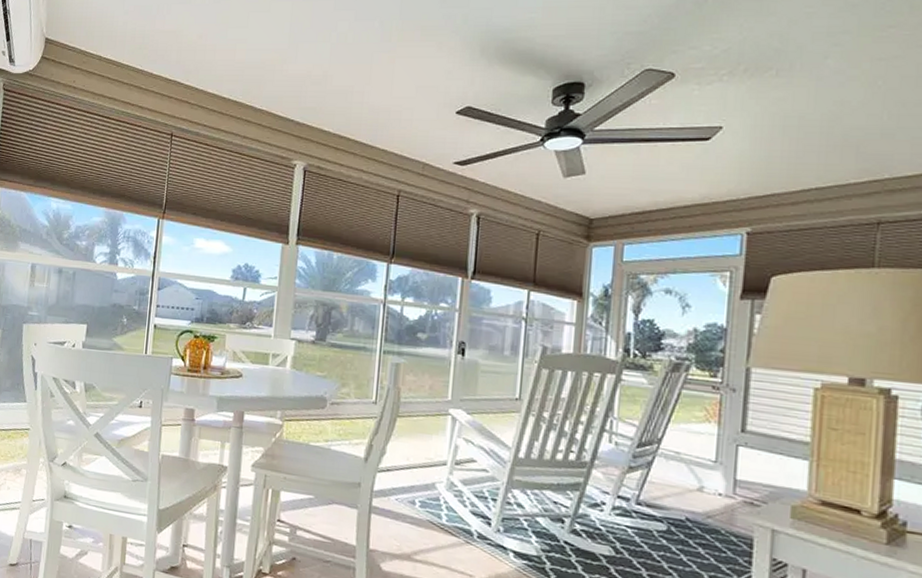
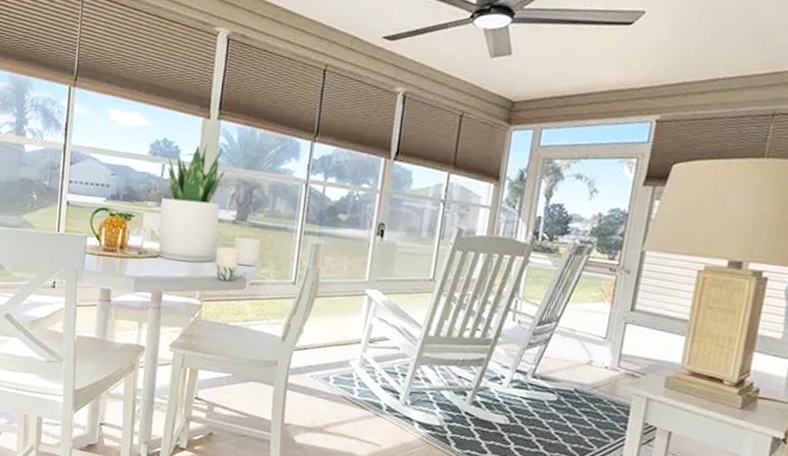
planter: none [240,267,304,383] -> present [158,142,225,263]
mug: none [296,366,320,401] -> present [215,246,241,281]
mug: none [314,356,341,386] -> present [234,237,261,267]

